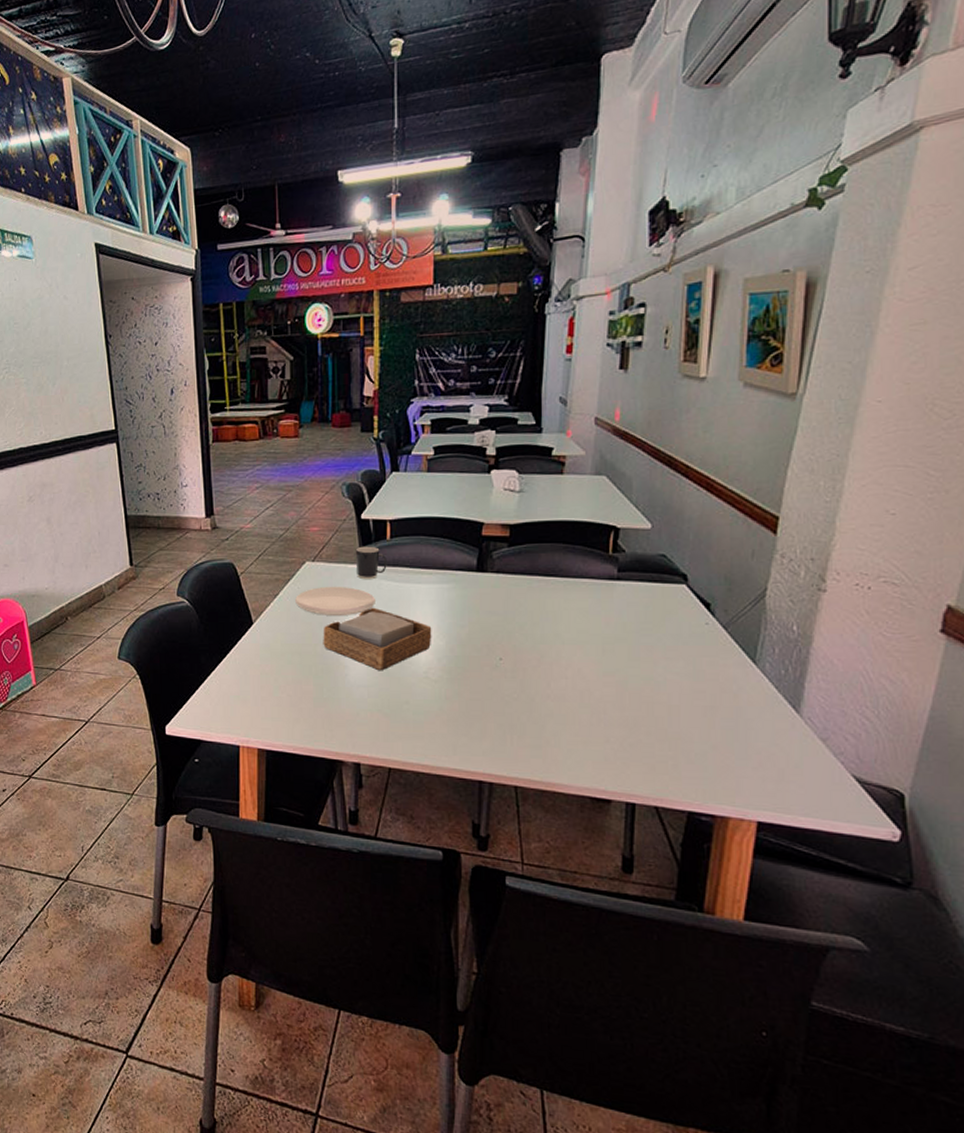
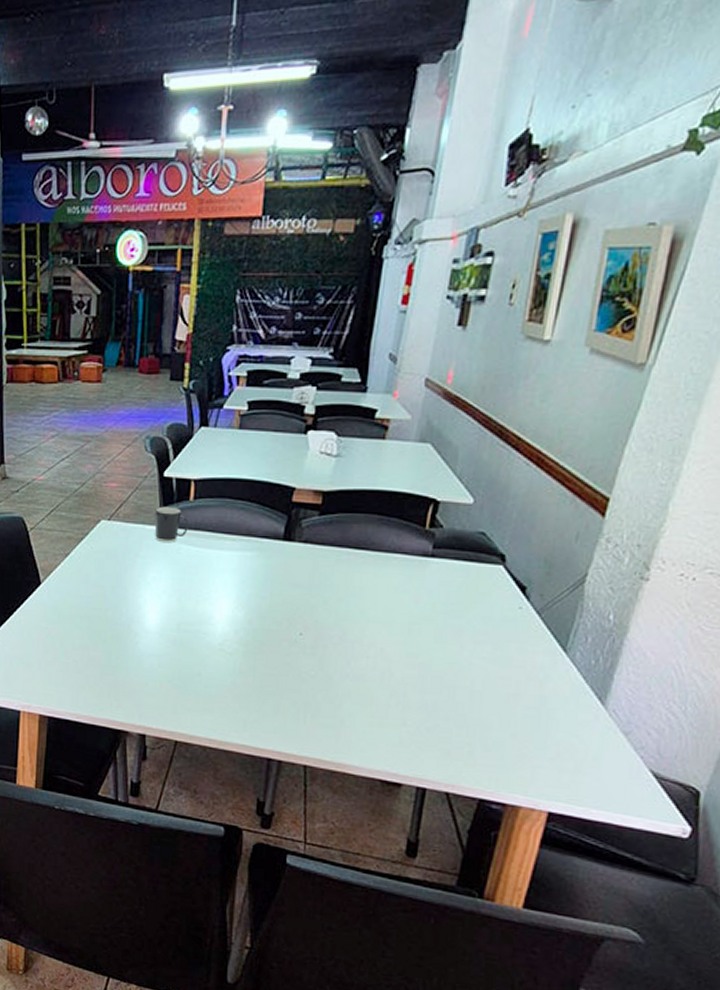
plate: present [295,586,375,615] -> none [87,547,173,580]
napkin holder: present [323,607,432,671] -> none [114,572,231,641]

